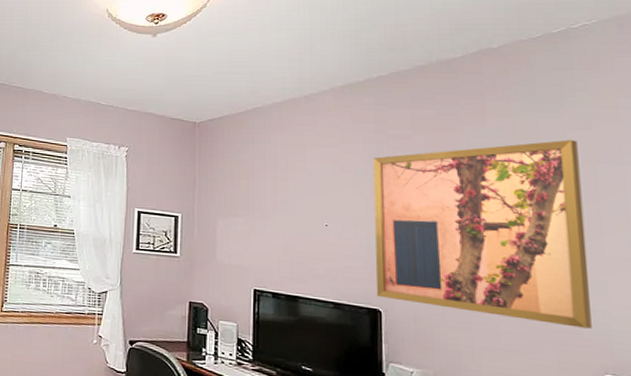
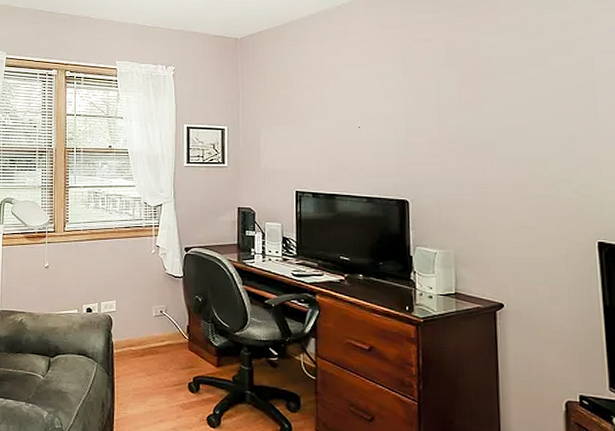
wall art: present [373,139,592,329] -> none [400,32,587,201]

